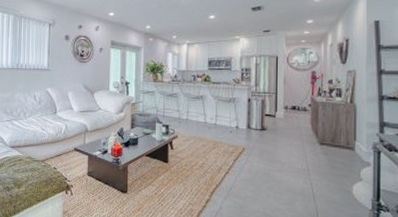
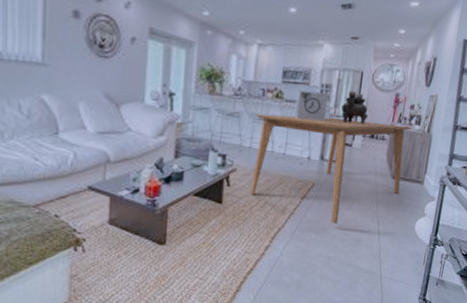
dining table: none [190,94,332,184] -> present [250,114,411,224]
decorative cube: none [221,75,249,97] -> present [294,90,329,121]
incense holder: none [262,72,288,98] -> present [341,91,369,124]

